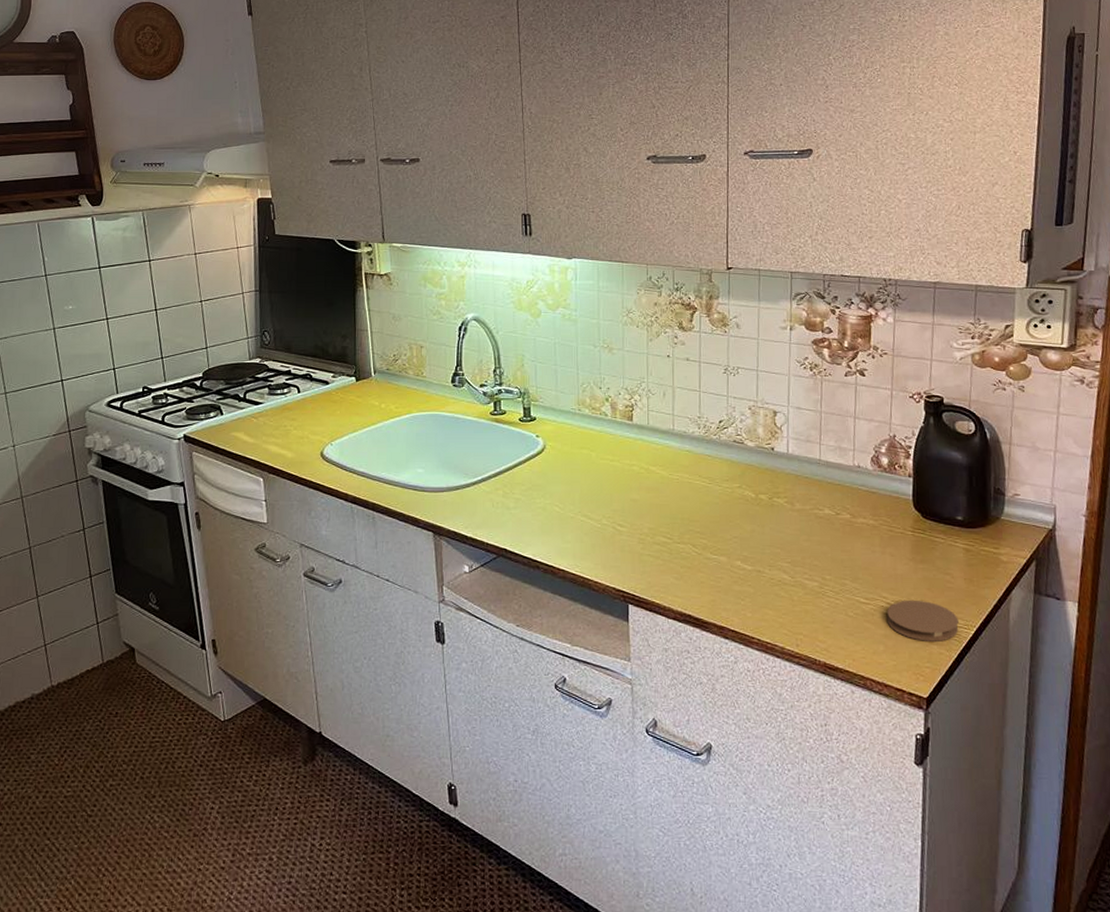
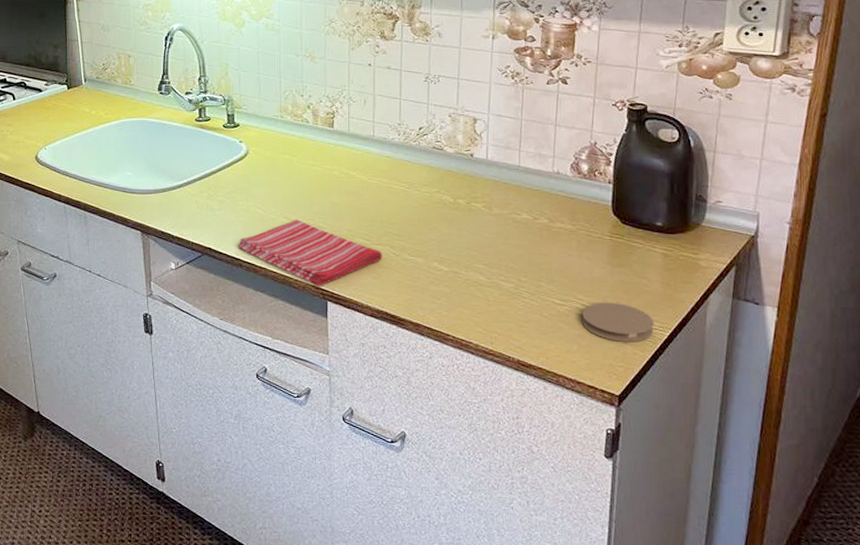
dish towel: none [534,517,685,589] -> present [237,219,383,287]

